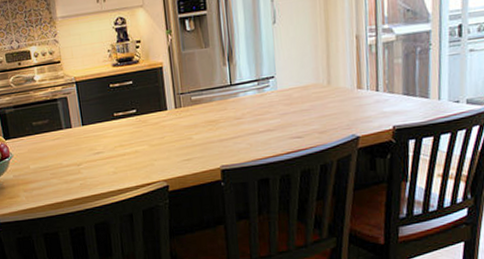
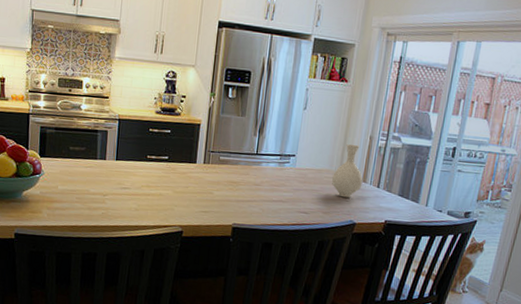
vase: none [321,49,358,111] -> present [332,144,363,198]

